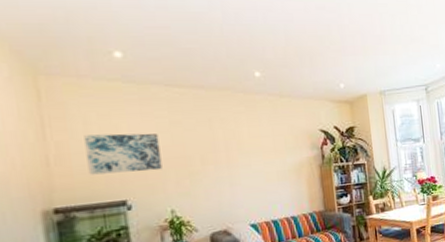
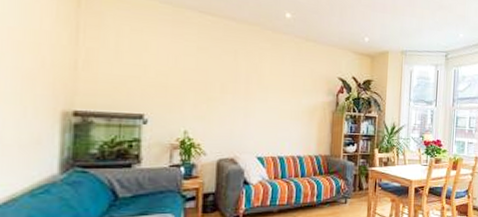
wall art: present [84,133,163,175] -> none [113,46,185,91]

